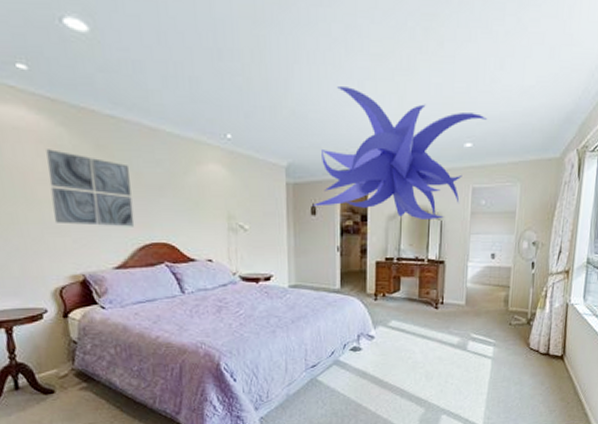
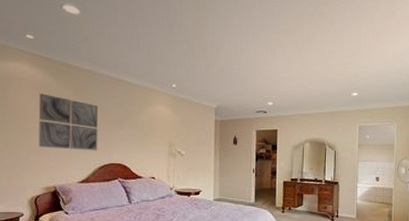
ceiling fan: present [312,87,488,219] -> none [234,52,369,149]

